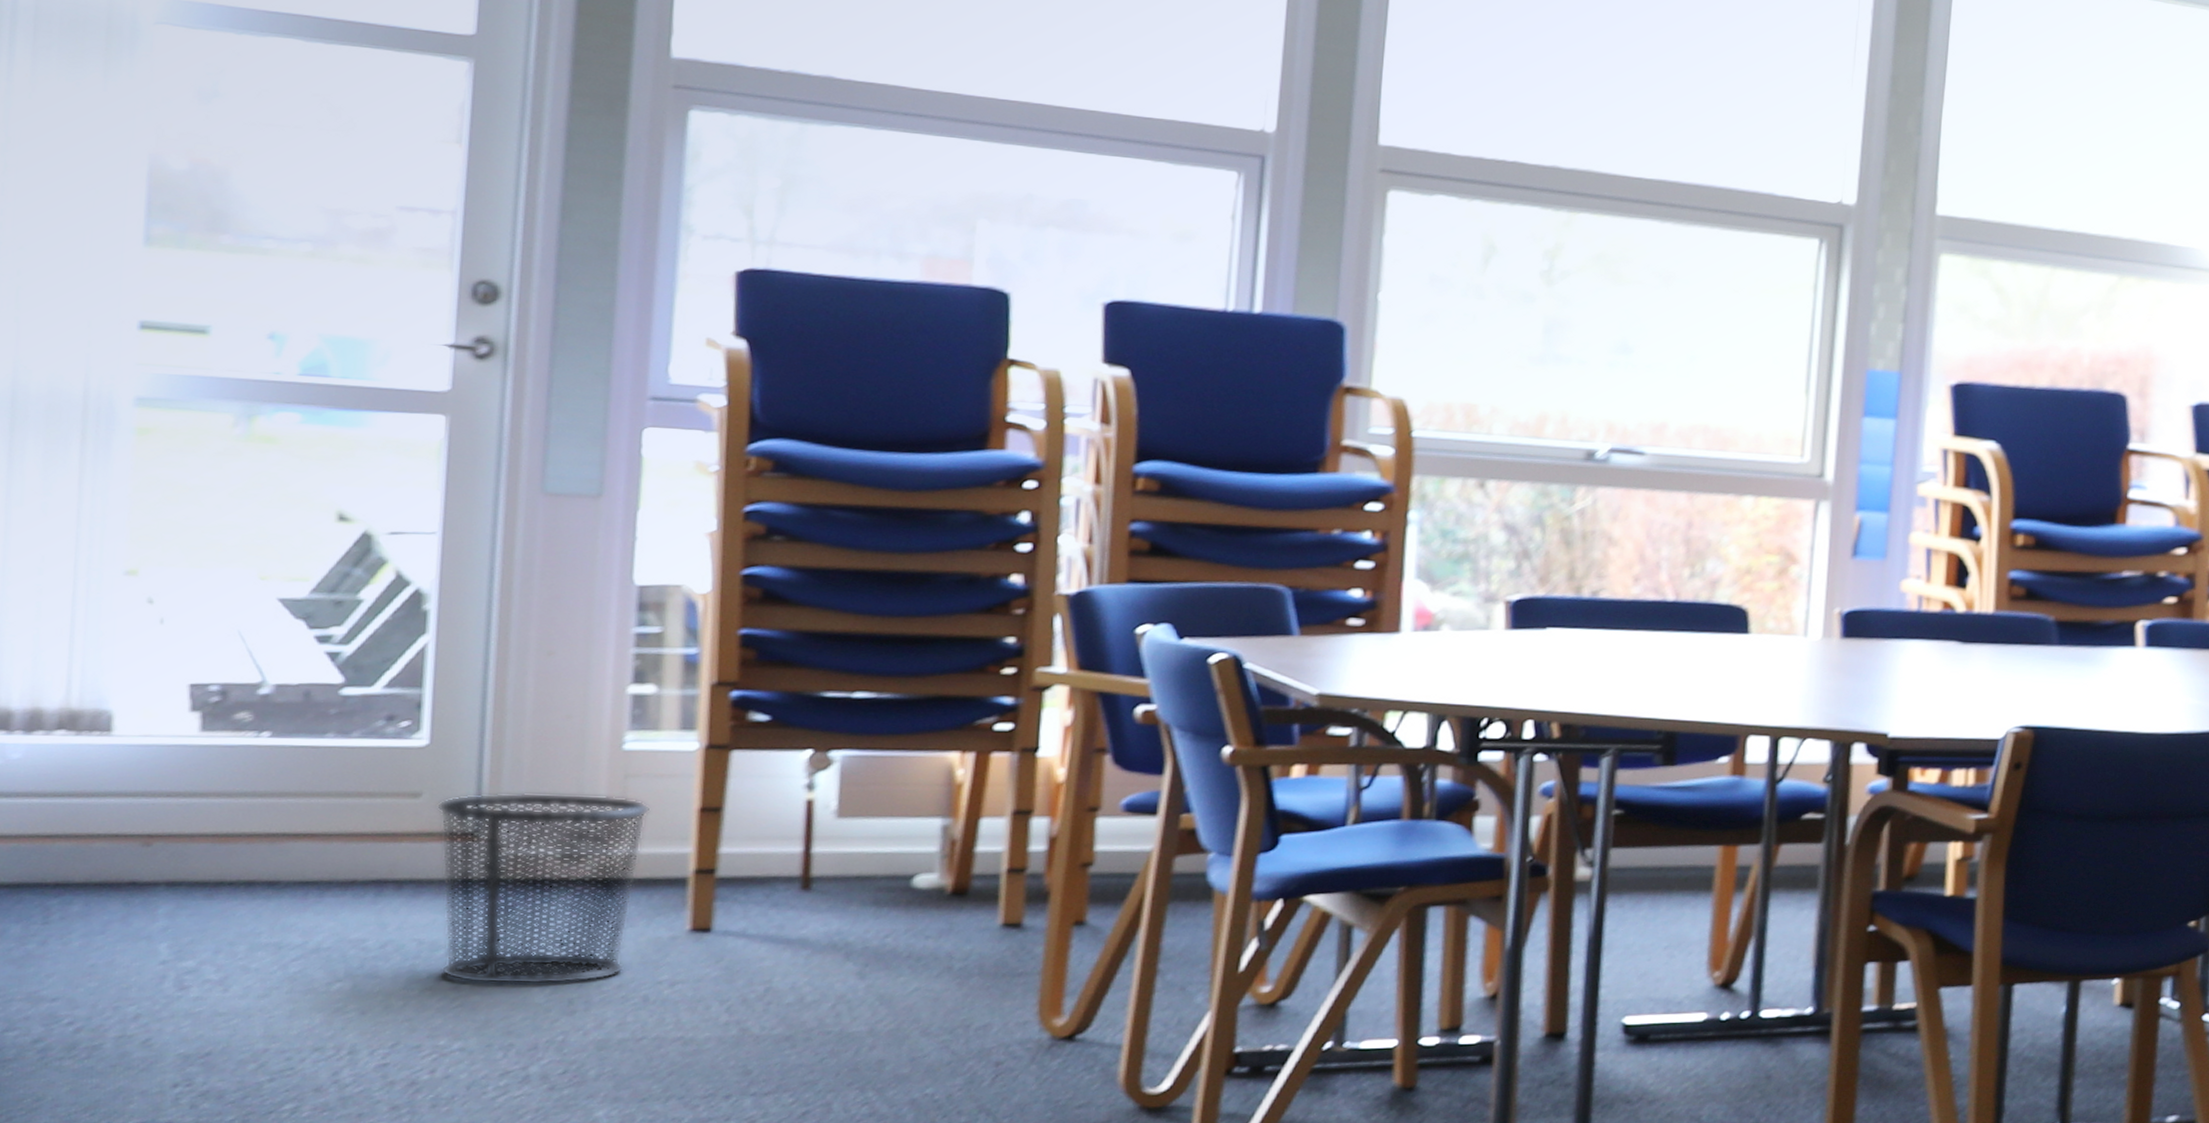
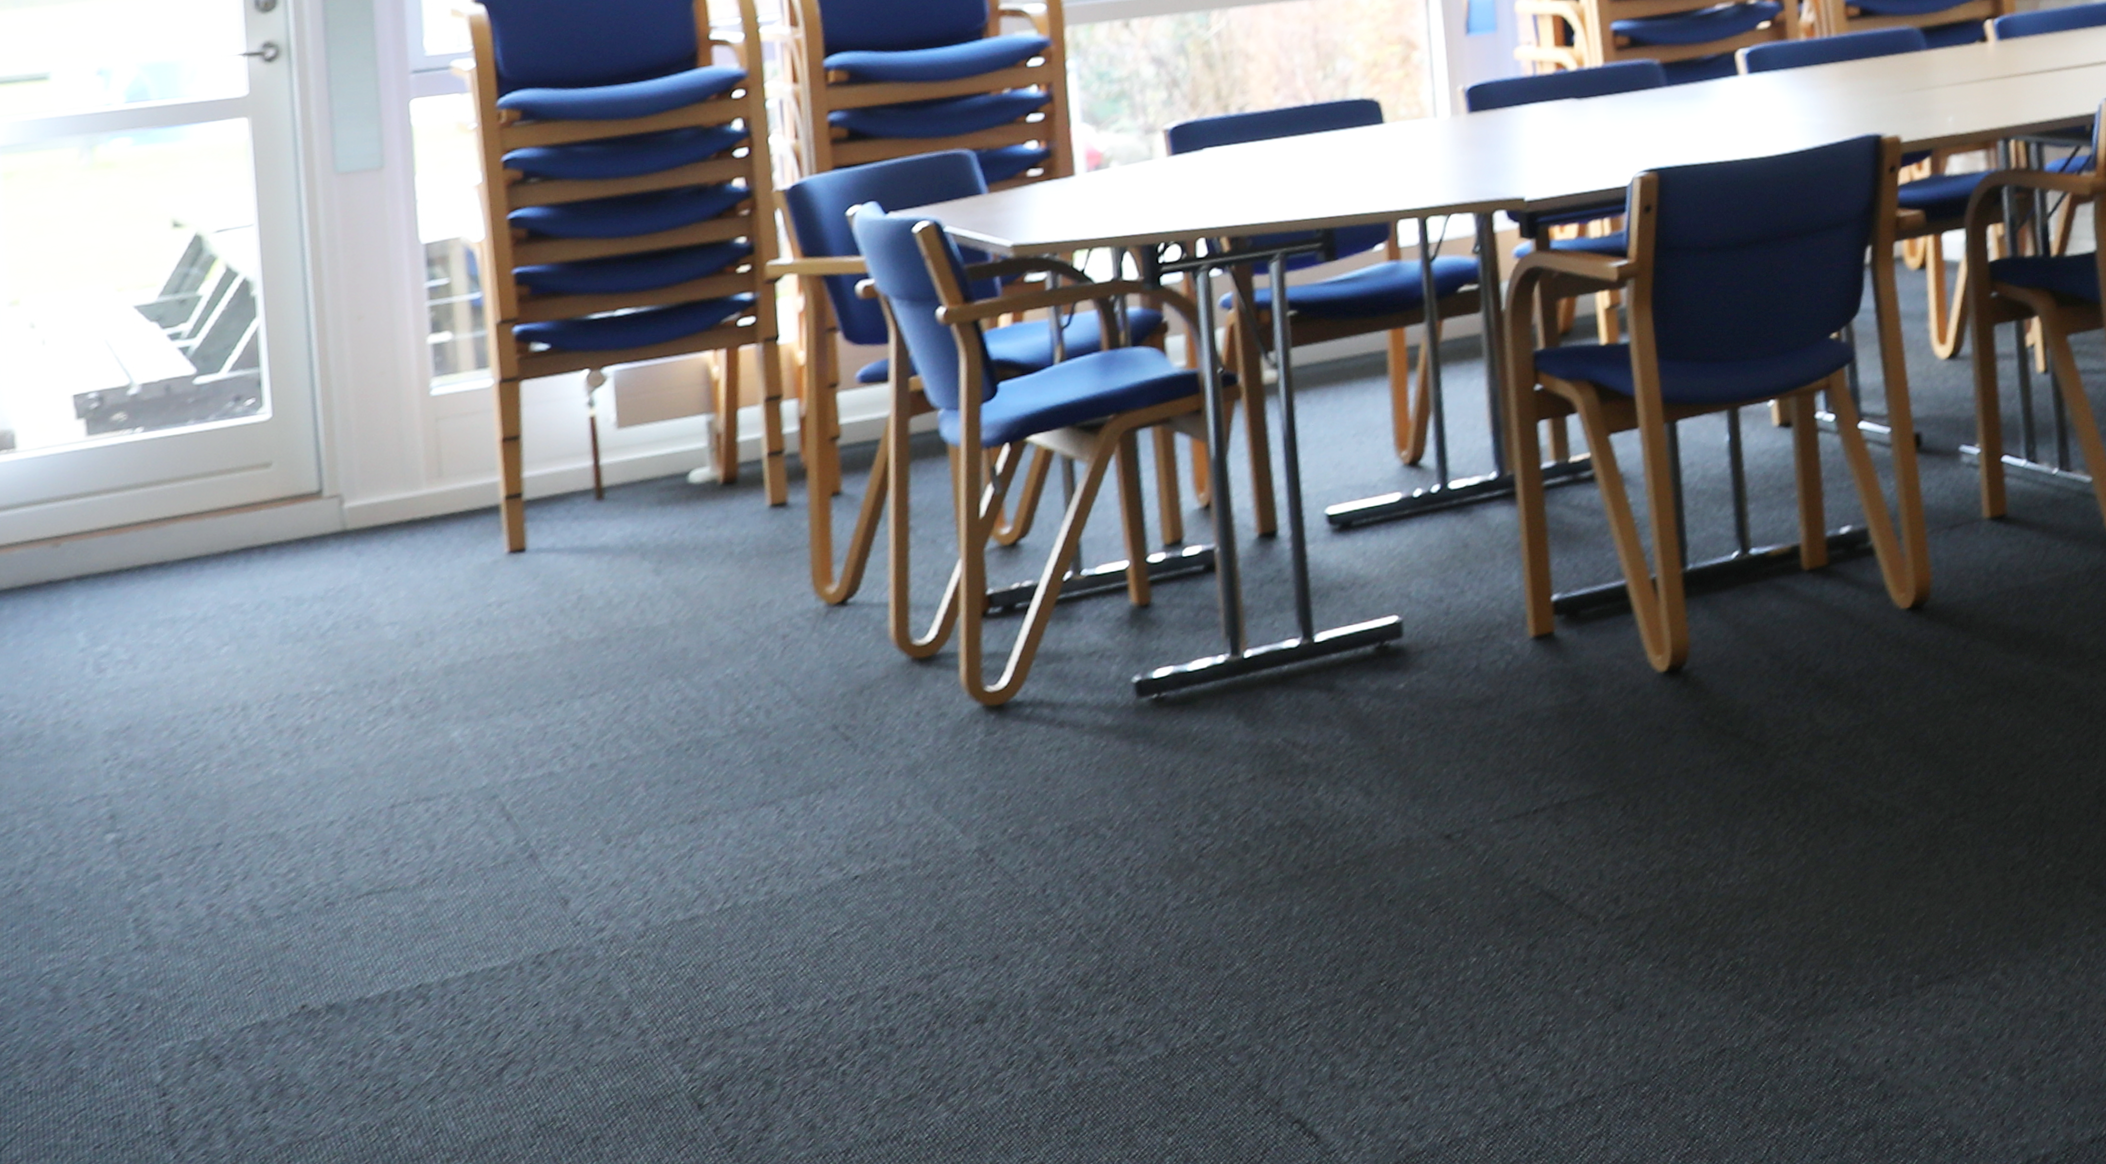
waste bin: present [437,792,651,985] -> none [285,438,461,630]

